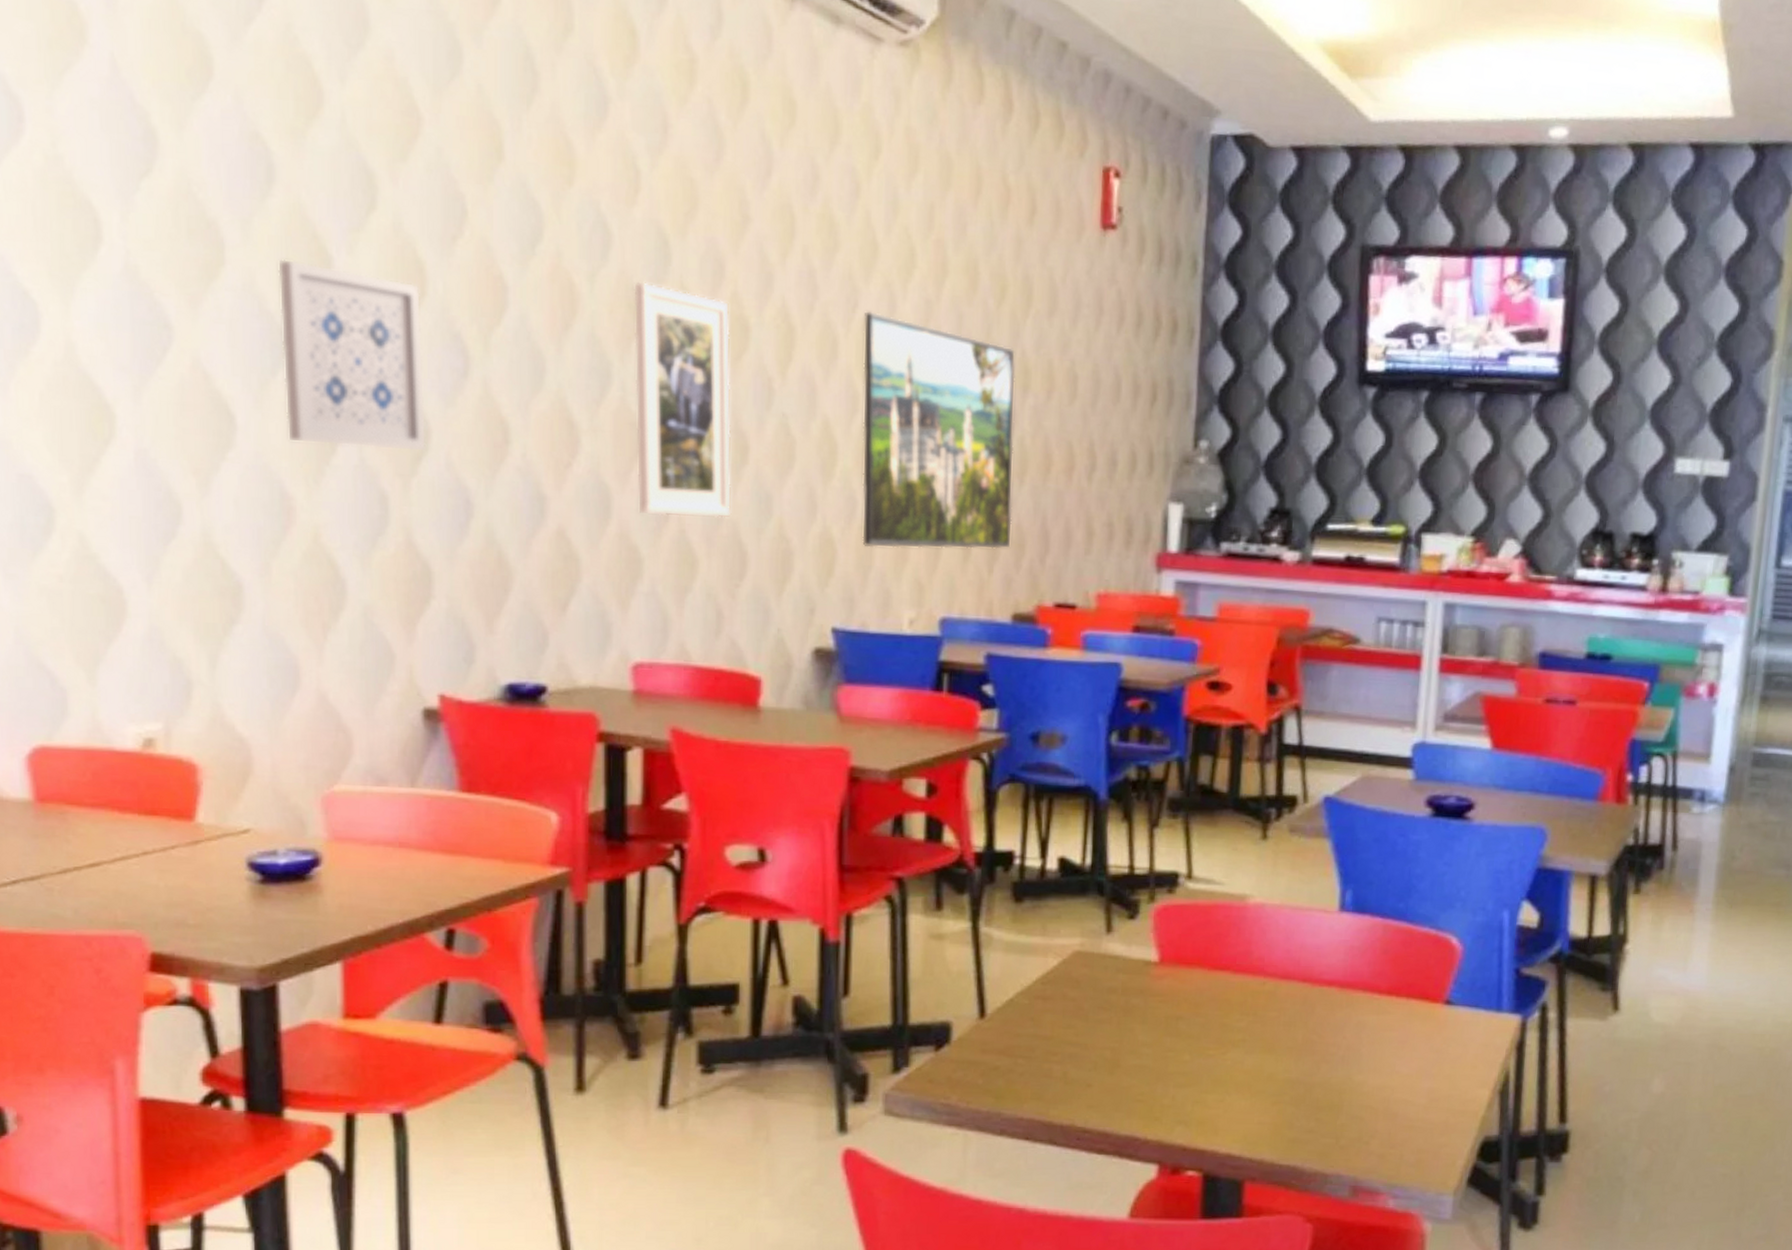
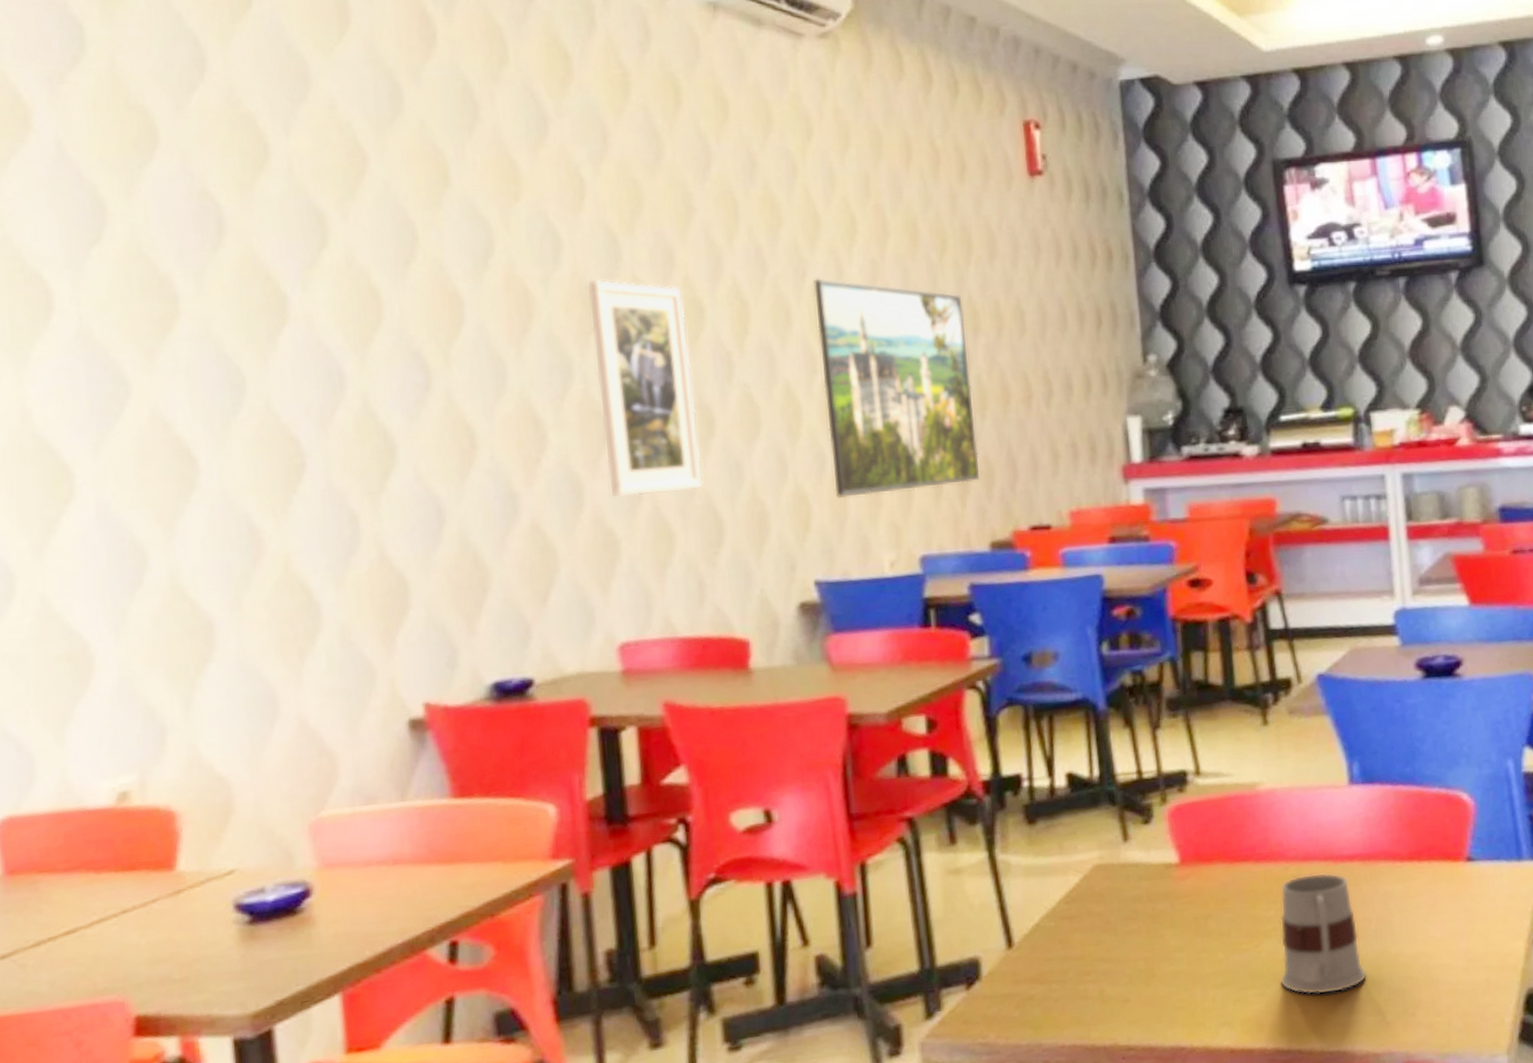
wall art: present [277,258,427,453] -> none [232,302,394,477]
mug: none [1241,992,1328,1111] -> present [1280,872,1367,995]

